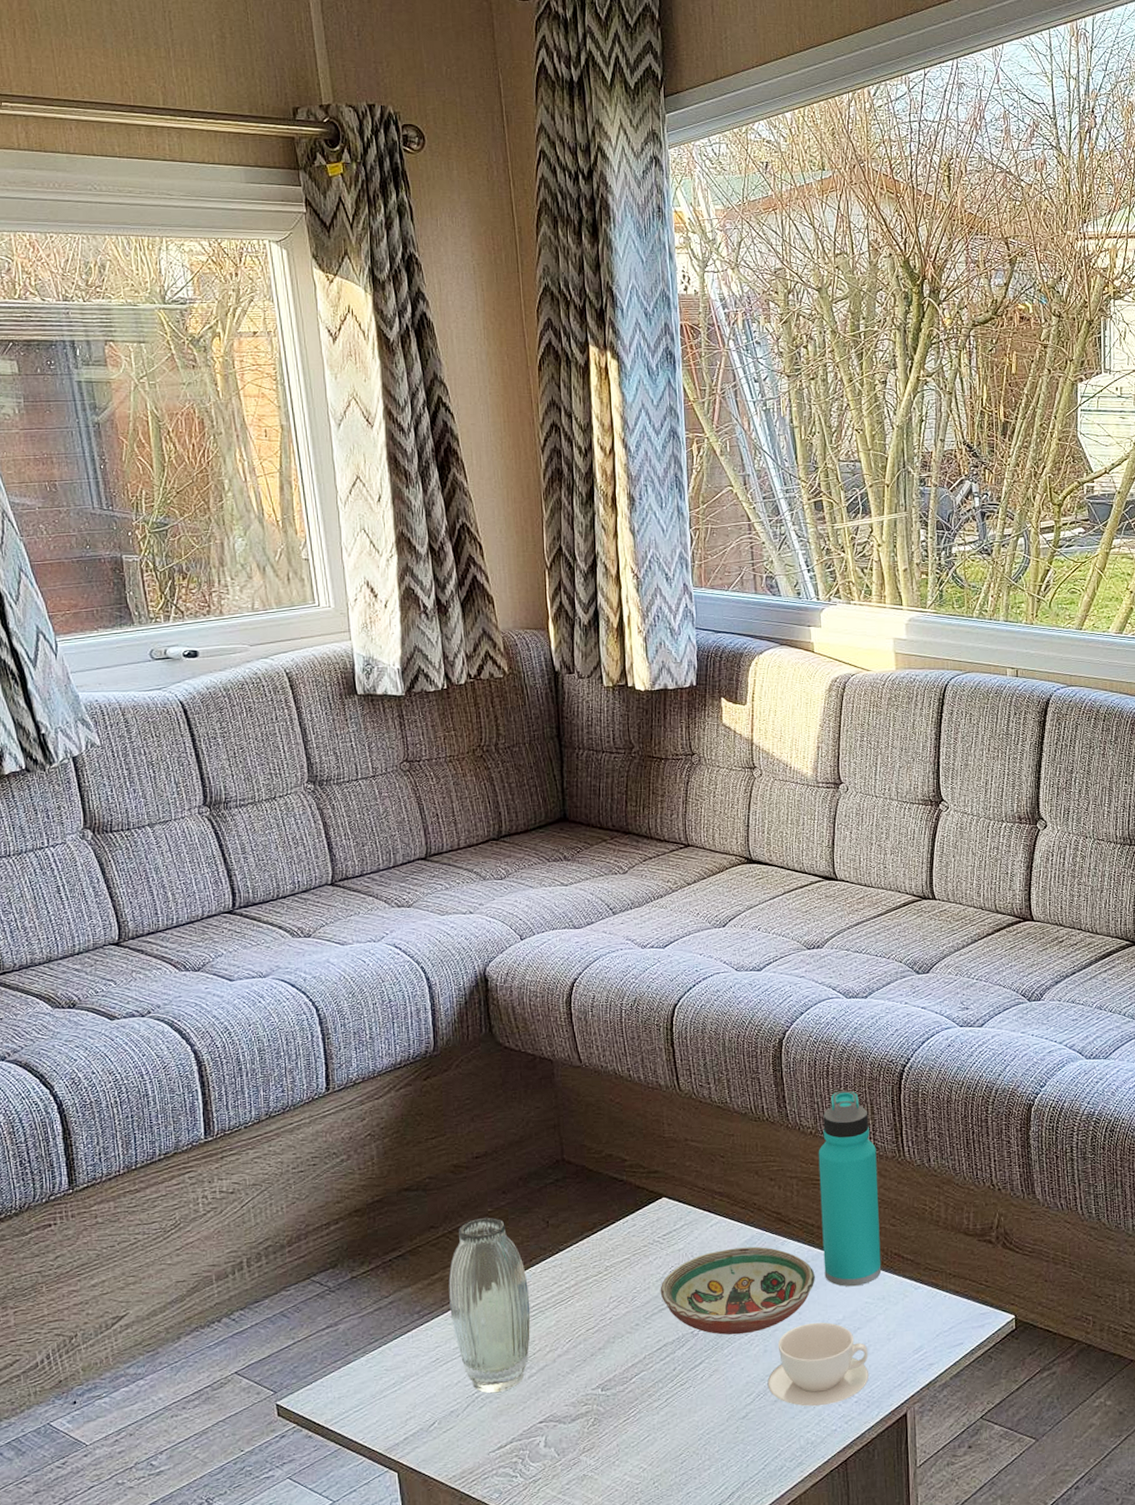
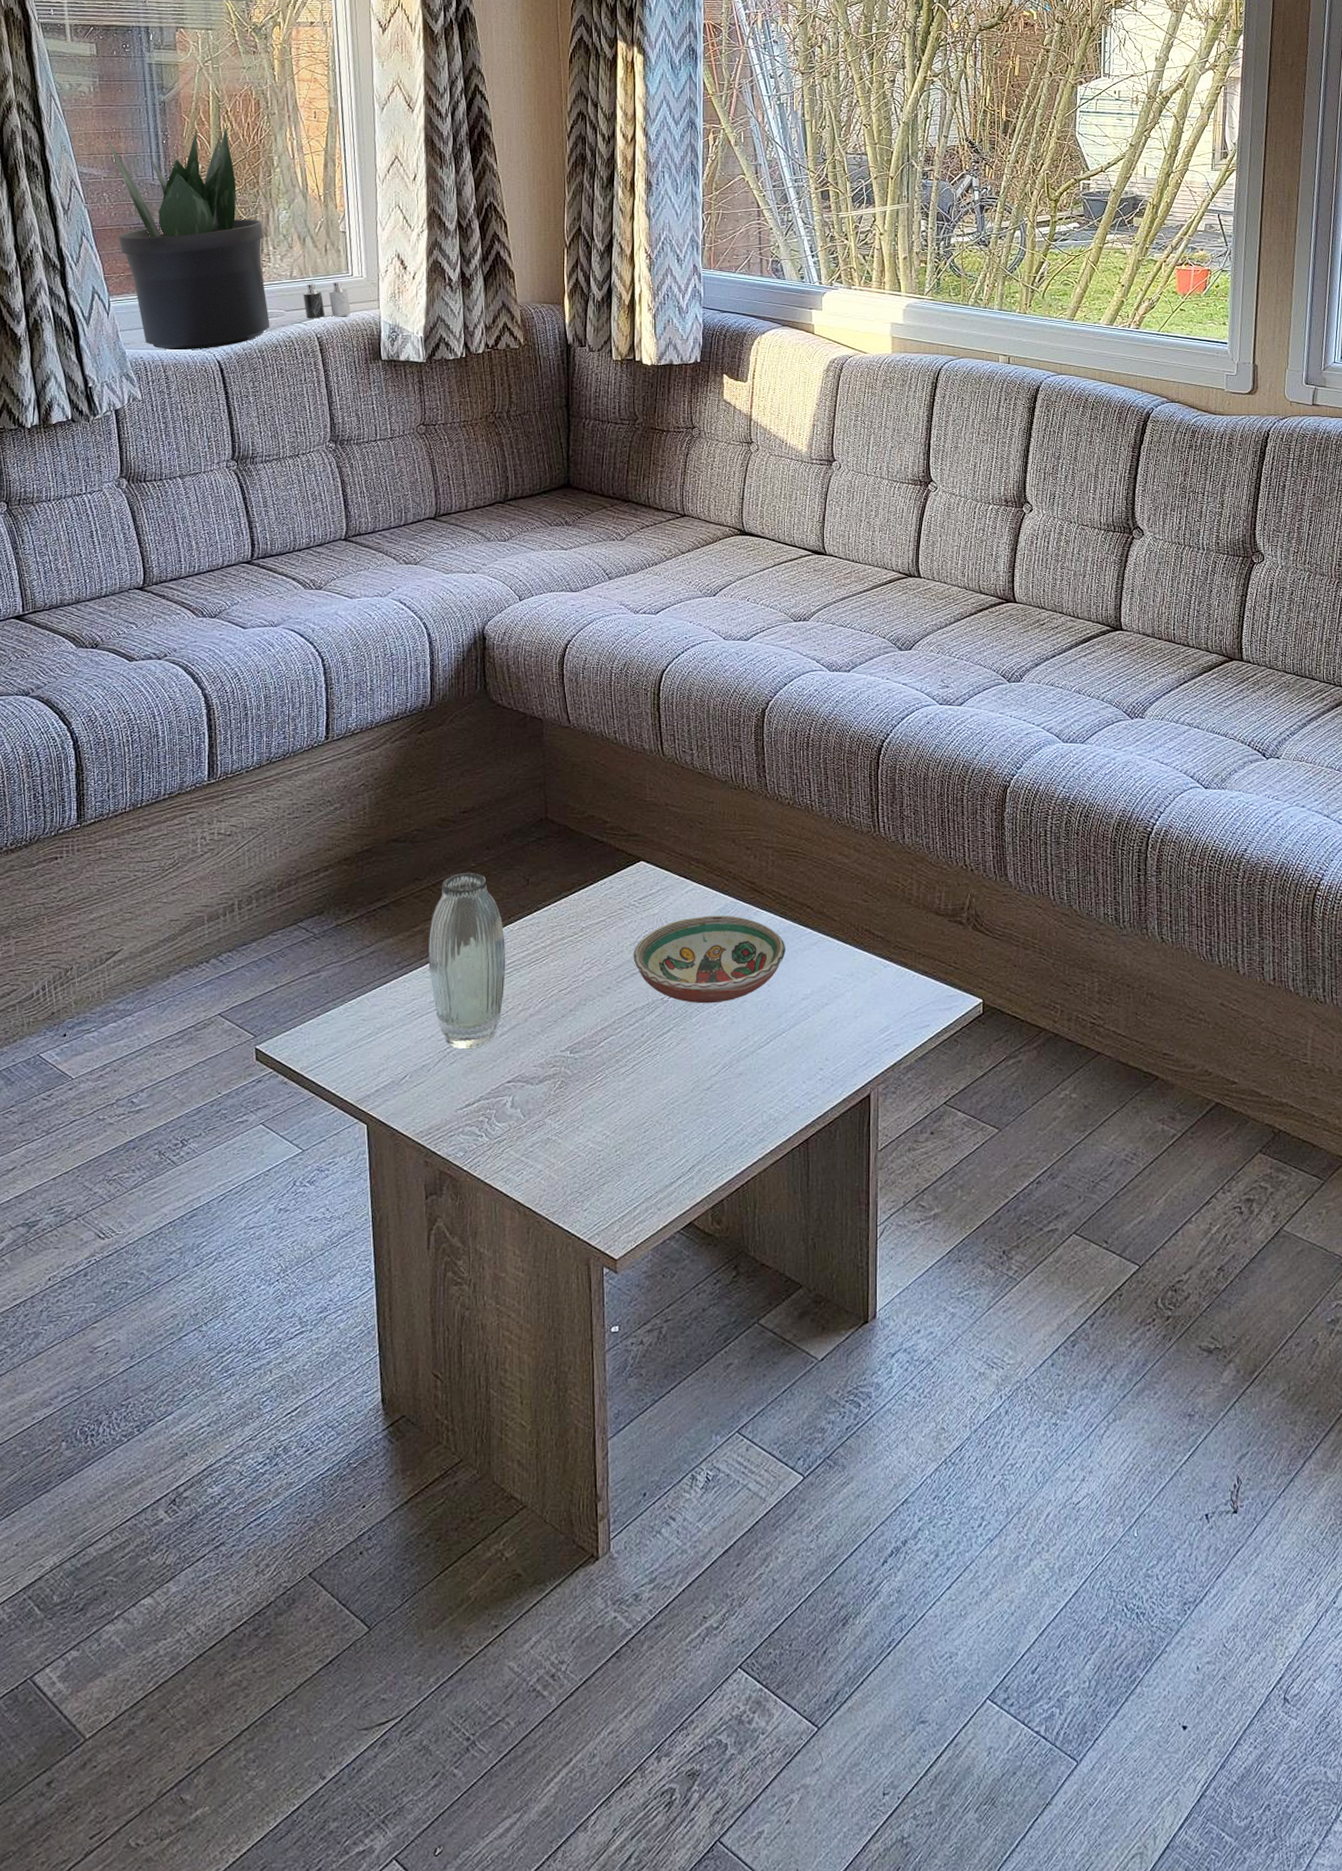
planter: none [32,451,234,692] -> present [102,129,270,351]
candle: none [267,612,321,654] -> present [303,281,352,319]
teacup: present [767,1322,869,1406] -> none [733,995,835,1082]
water bottle: present [818,1090,882,1287] -> none [794,763,852,961]

